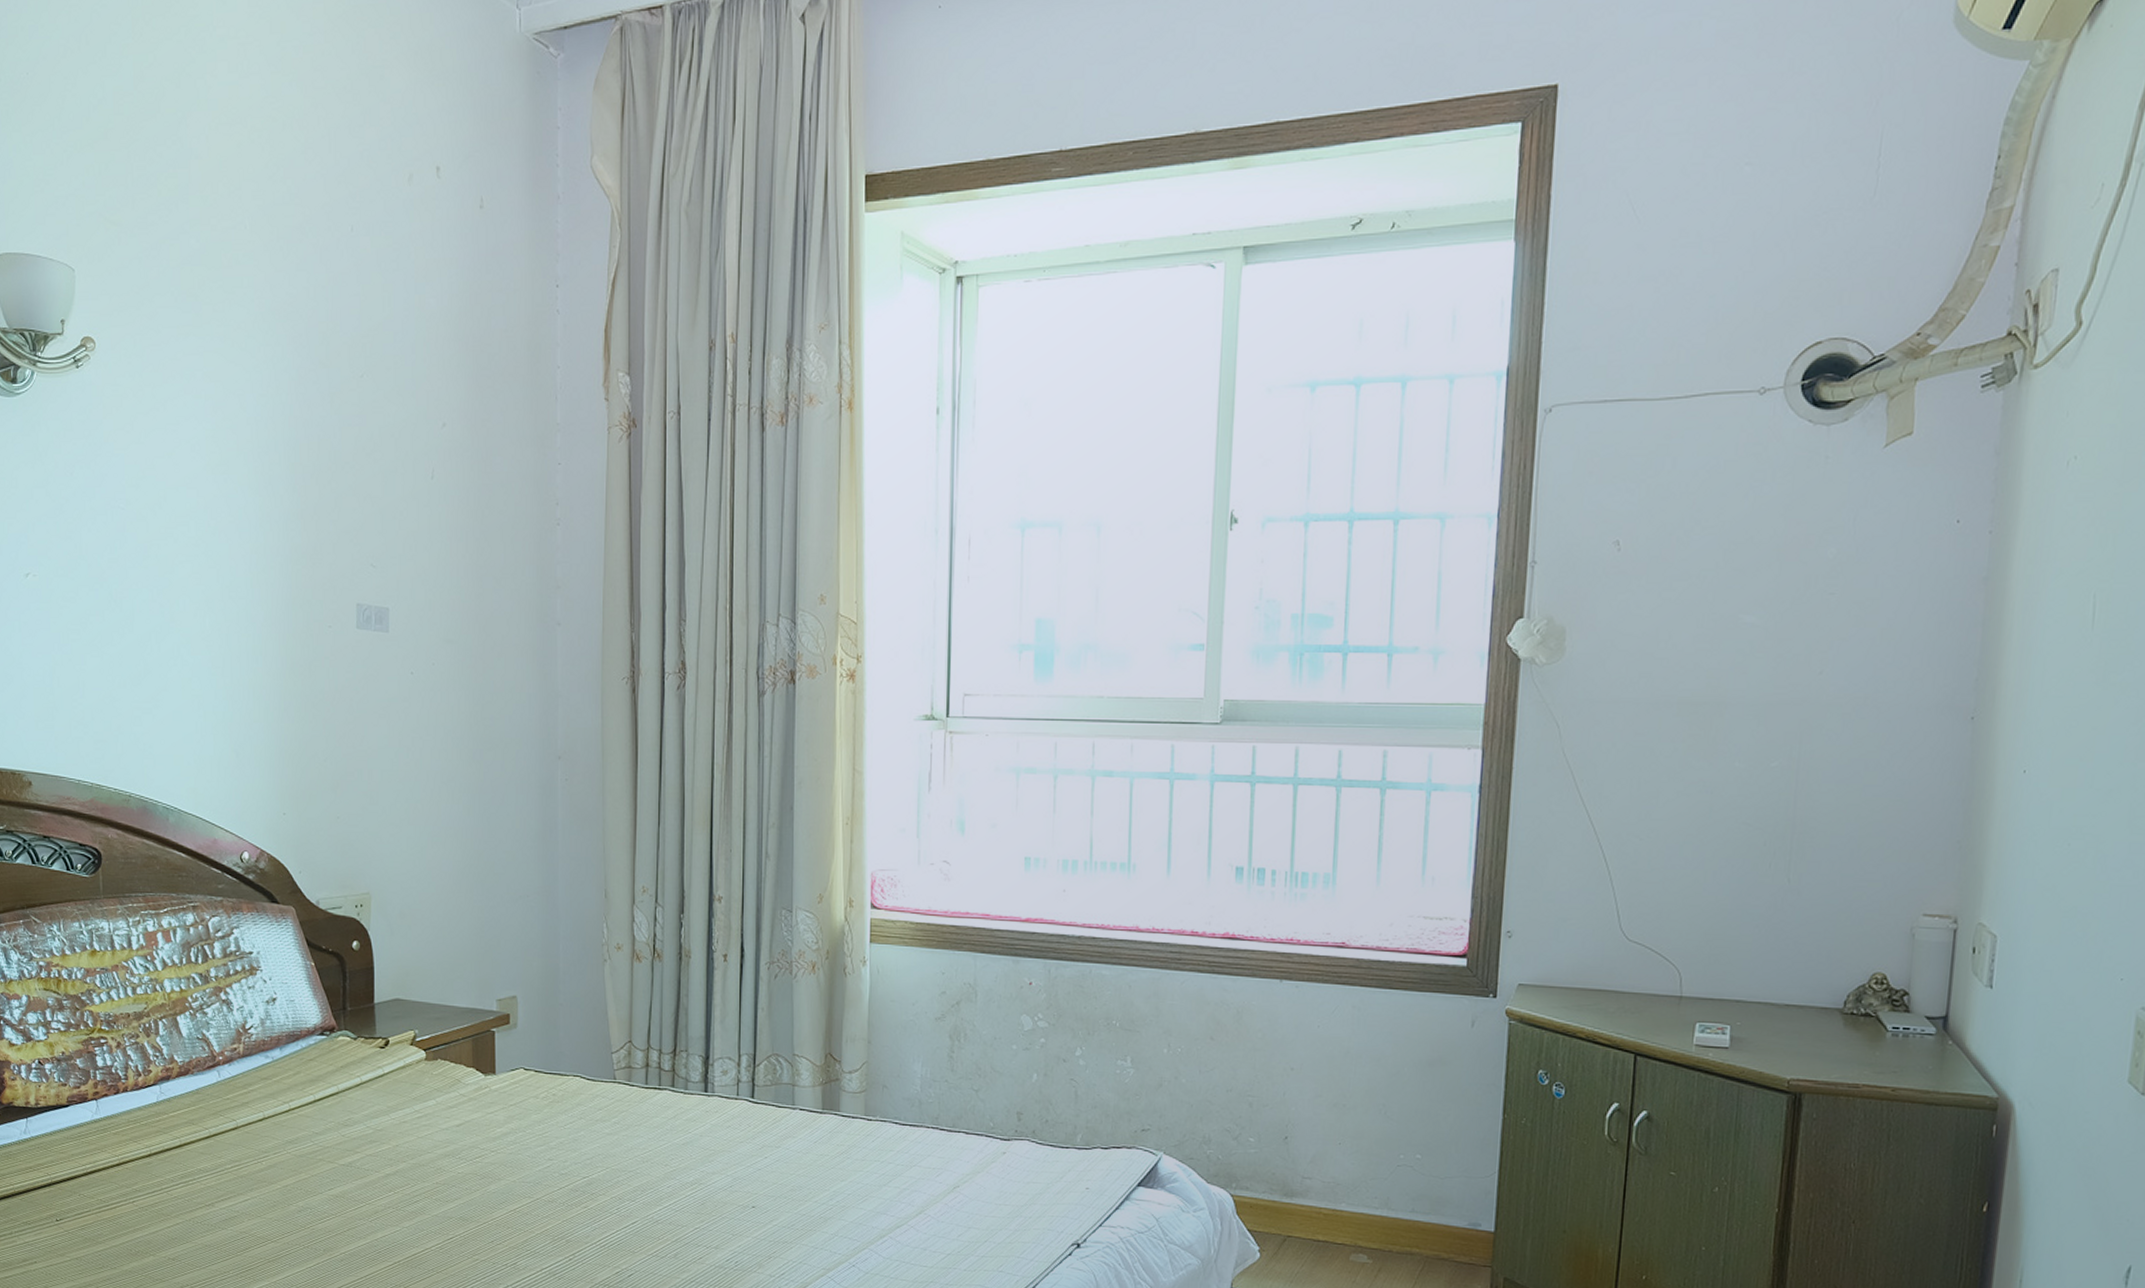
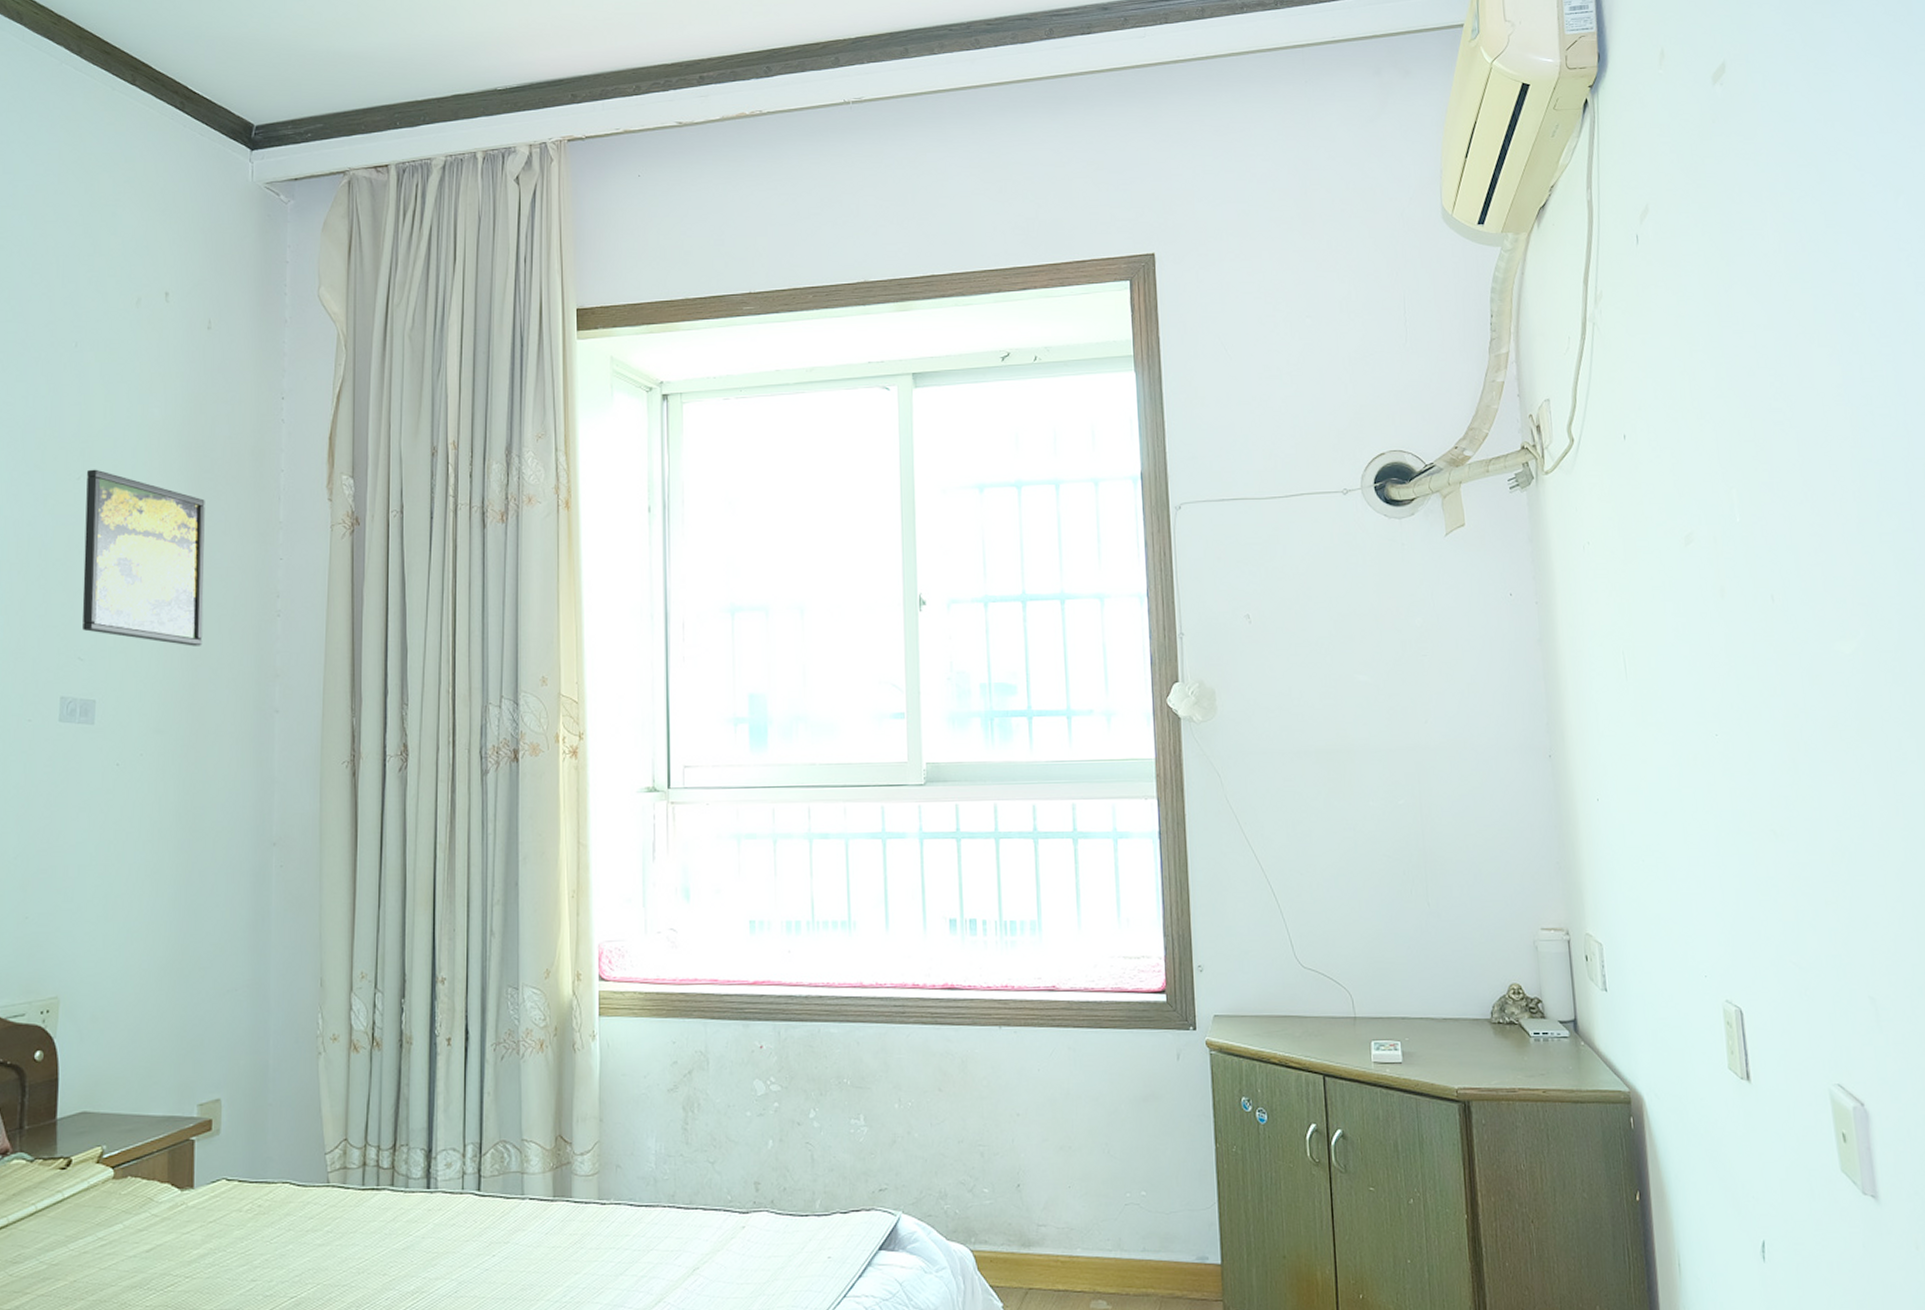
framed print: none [370,366,486,555] -> present [82,469,205,646]

